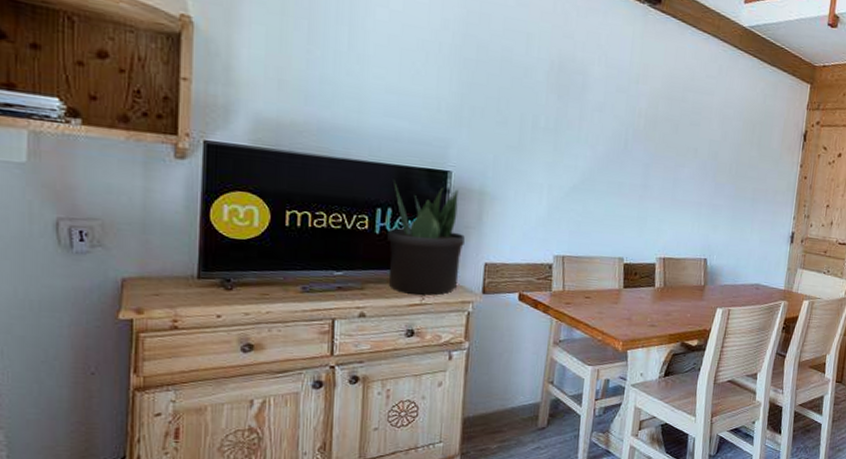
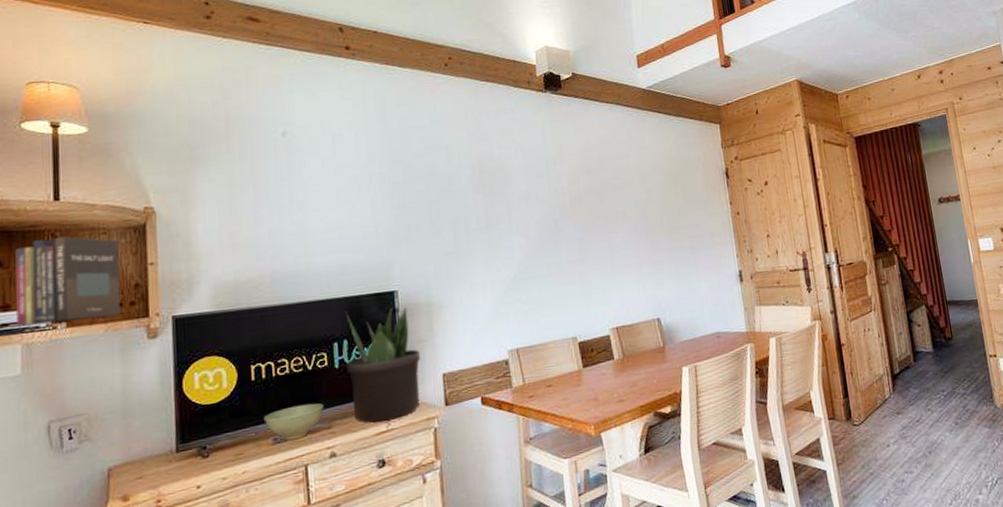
books: none [23,19,147,127] -> present [15,236,121,327]
bowl: none [294,260,359,293] -> present [263,403,324,441]

